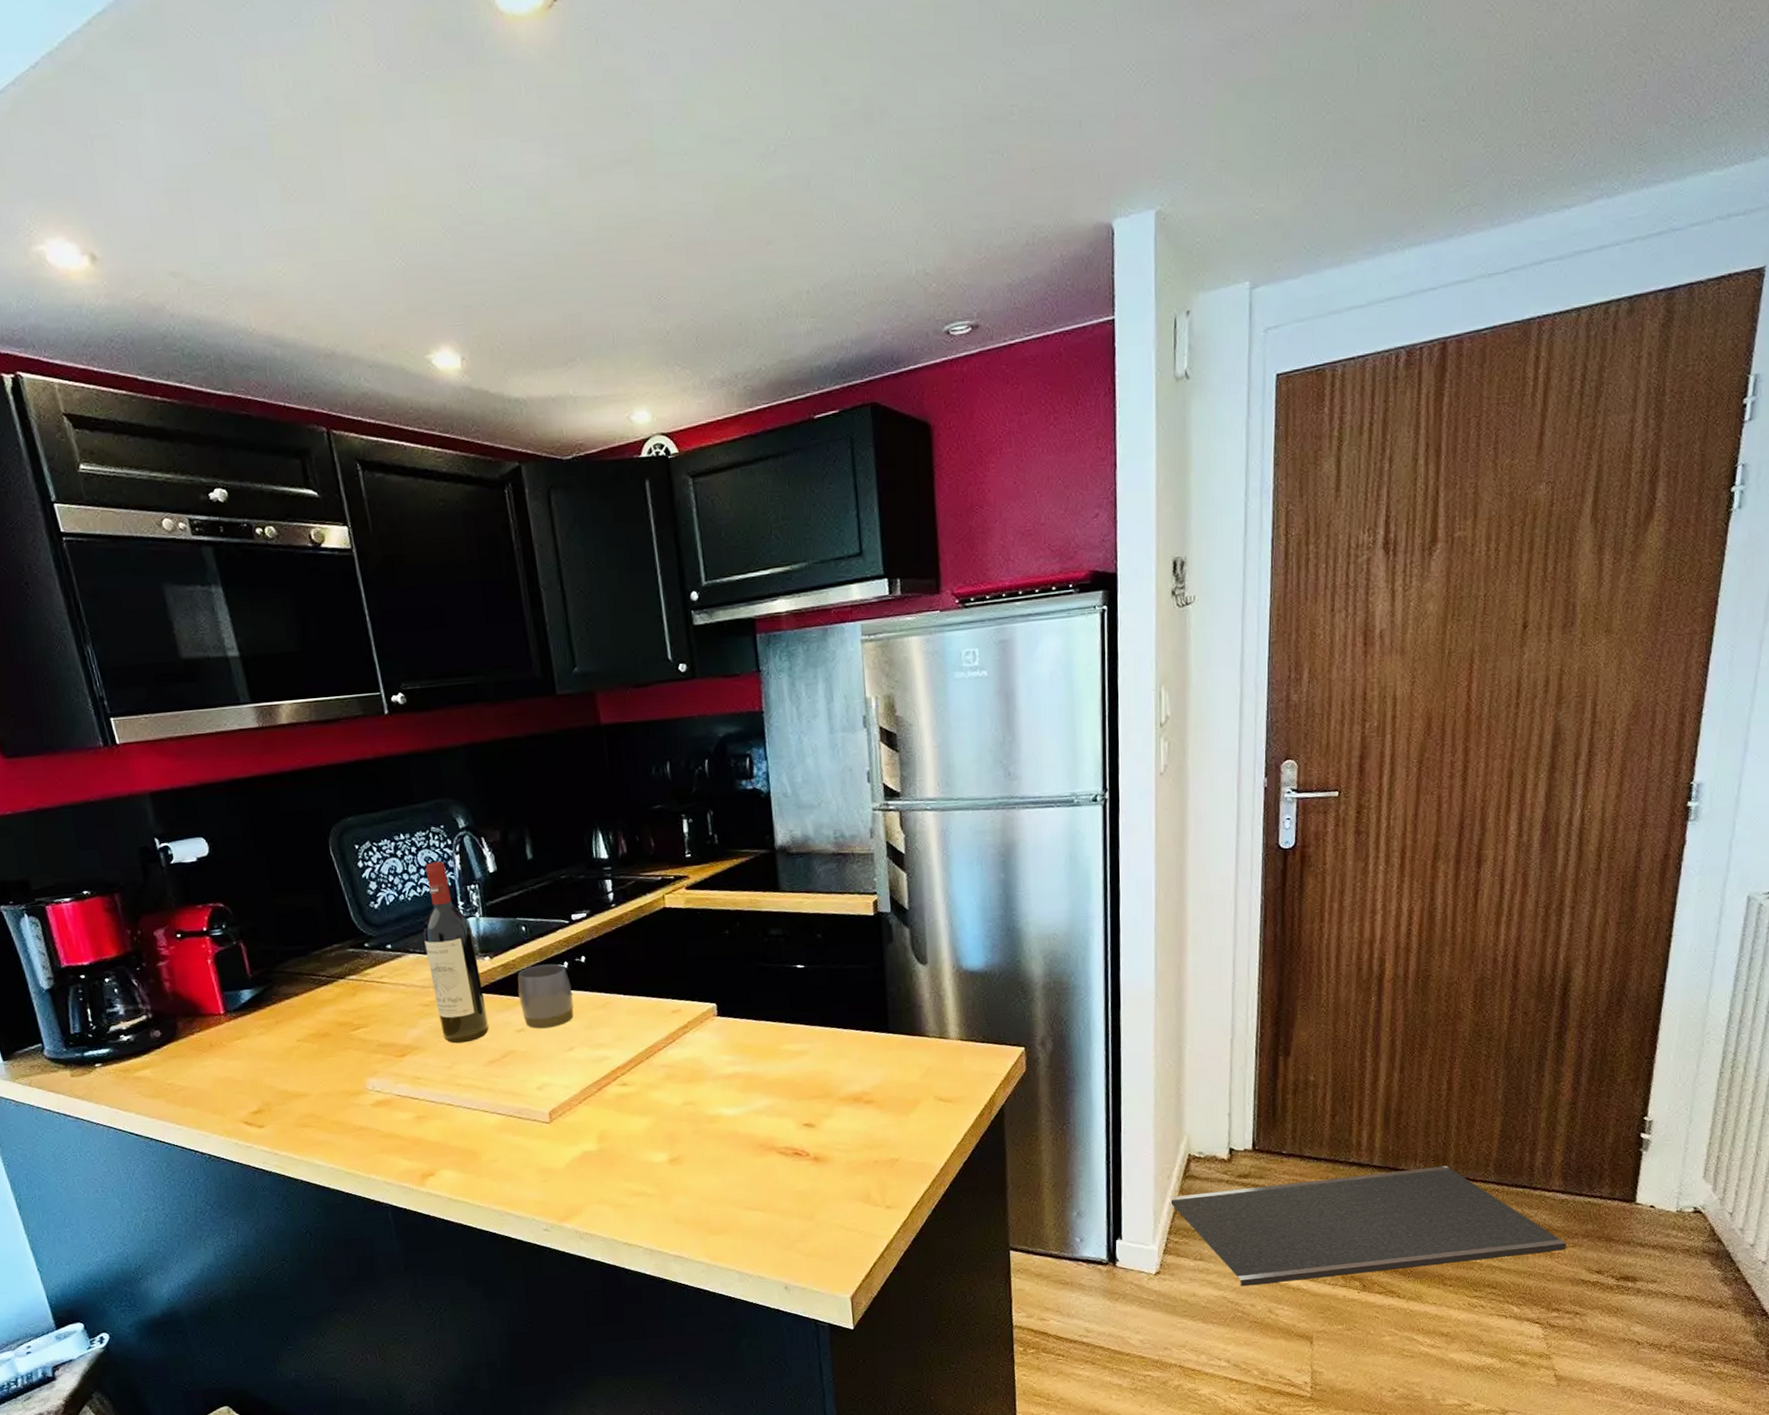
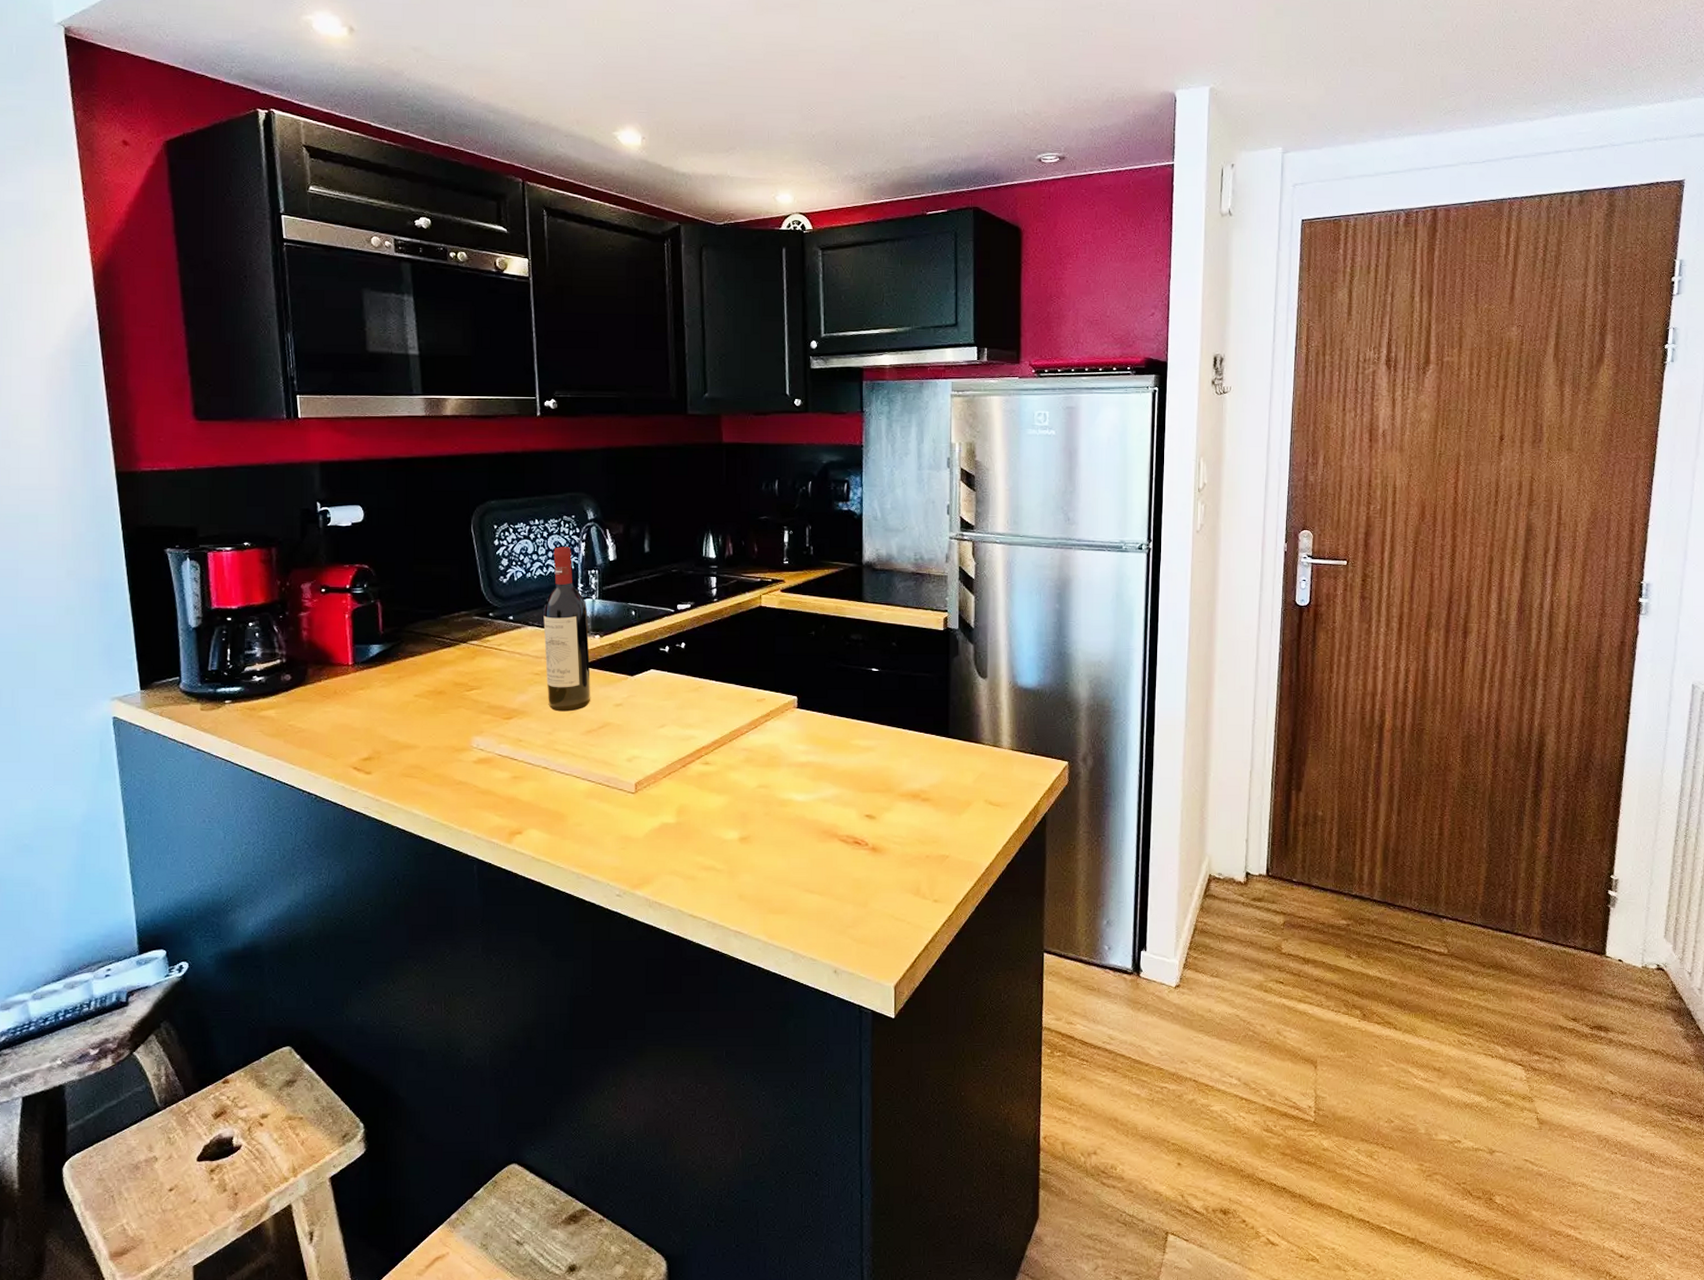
mug: present [517,963,574,1029] -> none [621,647,670,705]
door mat: present [1169,1165,1566,1287] -> none [1190,905,1545,1006]

